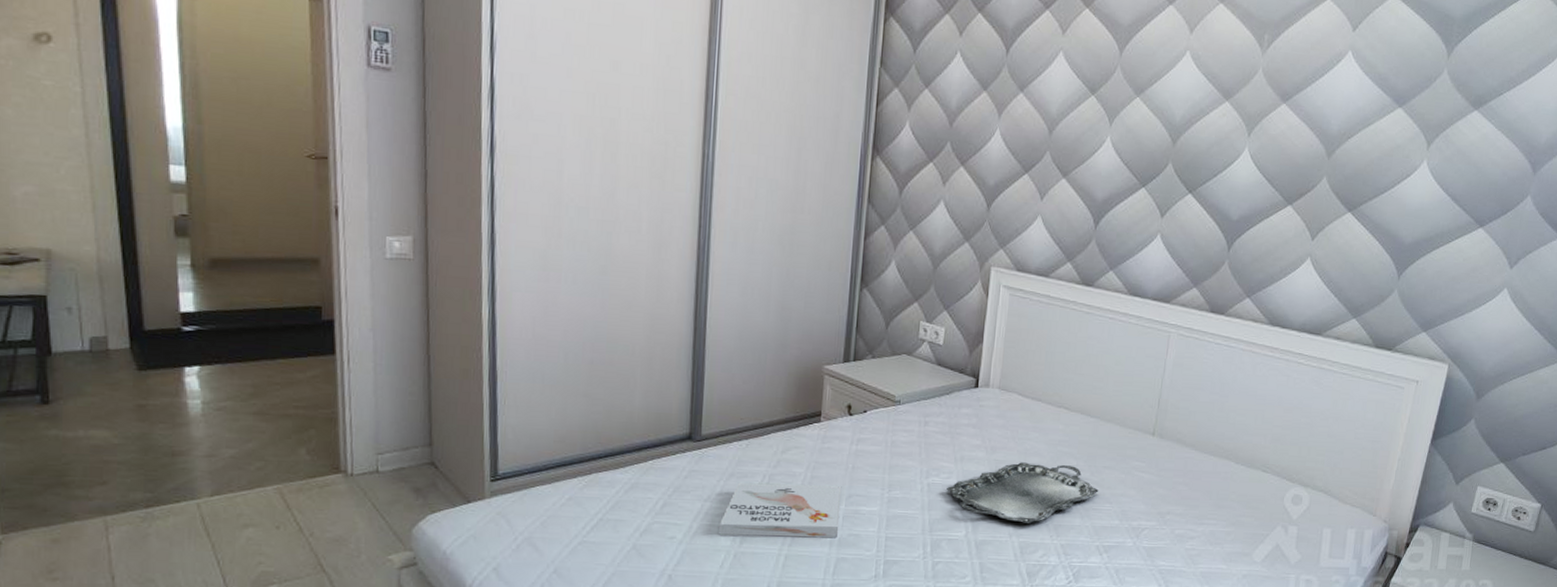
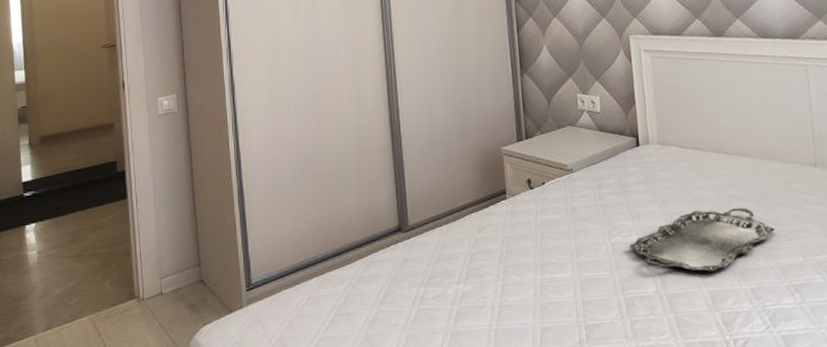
book: present [719,482,842,538] -> none [434,257,540,318]

